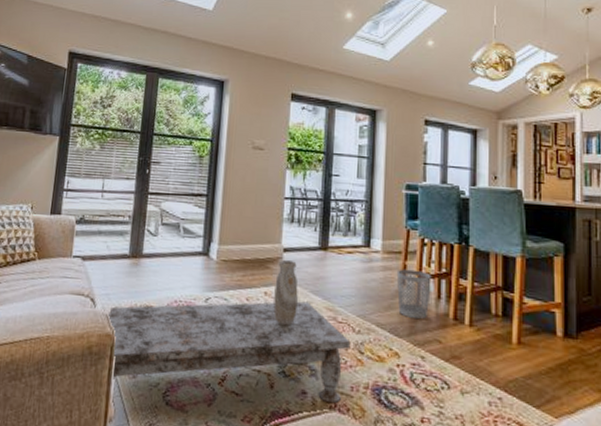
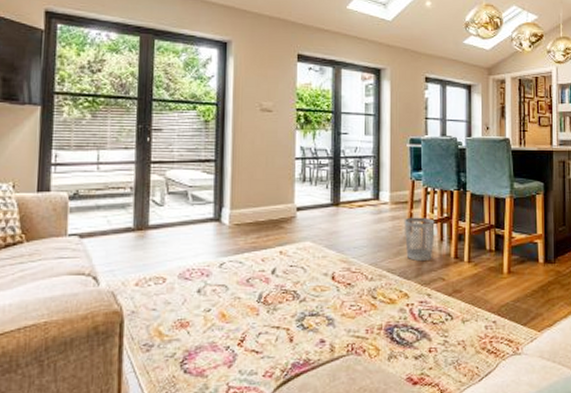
coffee table: present [107,301,351,404] -> none [113,256,365,355]
vase: present [273,260,298,326] -> none [289,219,313,282]

